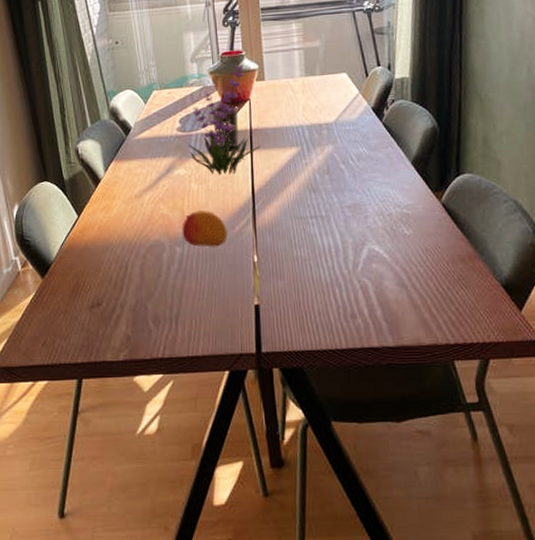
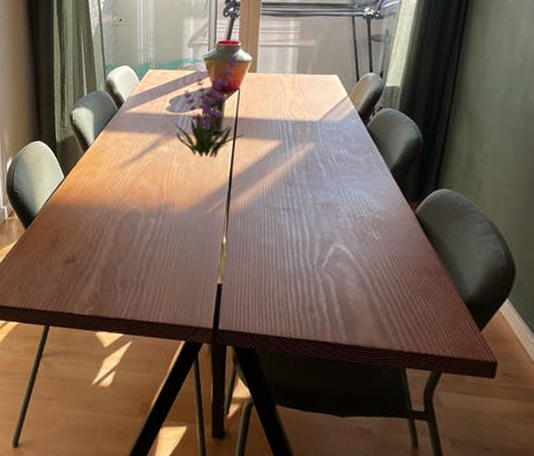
fruit: present [182,211,228,247] -> none [158,188,201,224]

